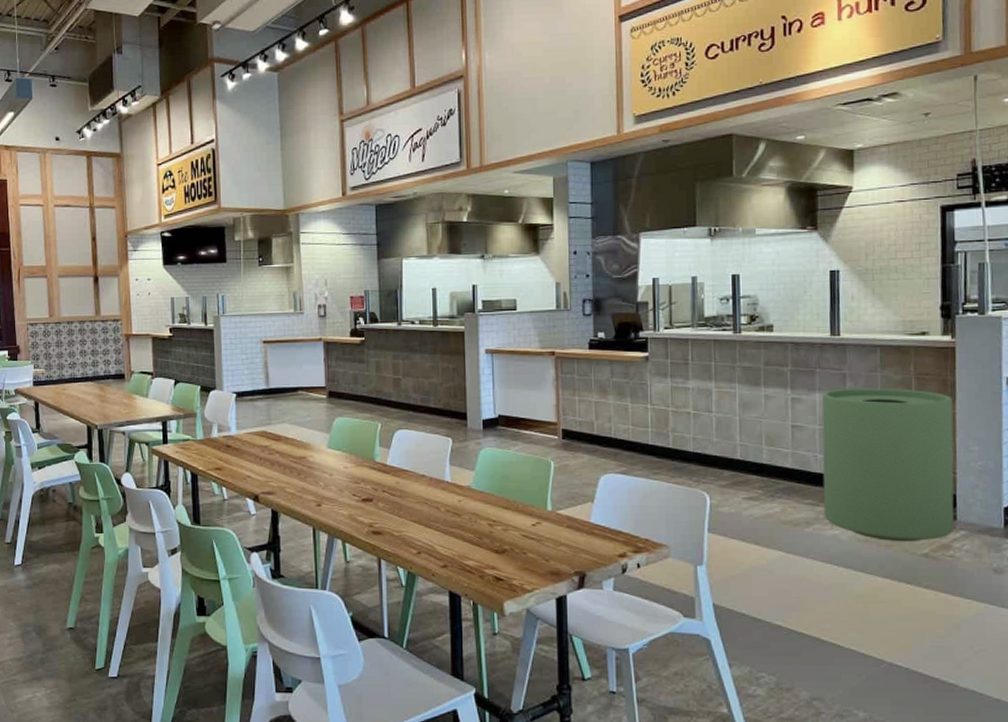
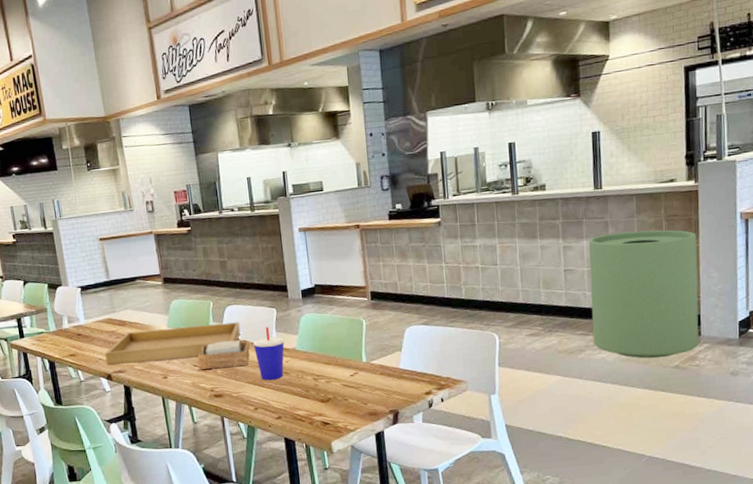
tray: none [254,449,410,484] -> present [105,322,241,365]
napkin holder: none [357,469,418,501] -> present [197,339,250,369]
beverage cup: none [422,459,458,520] -> present [253,327,285,380]

